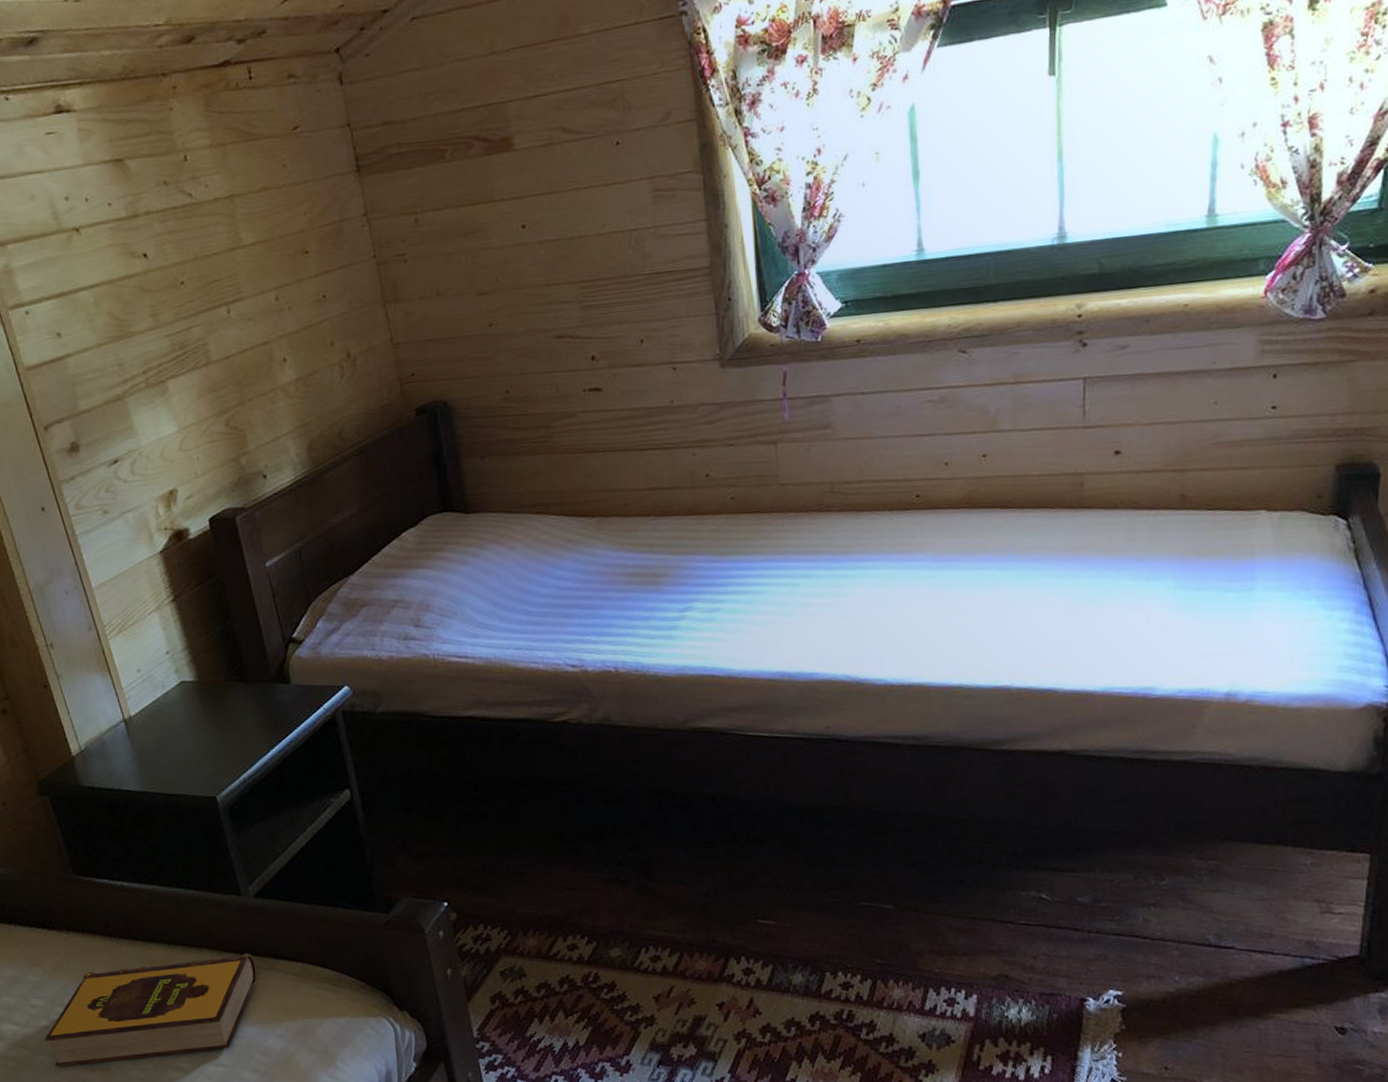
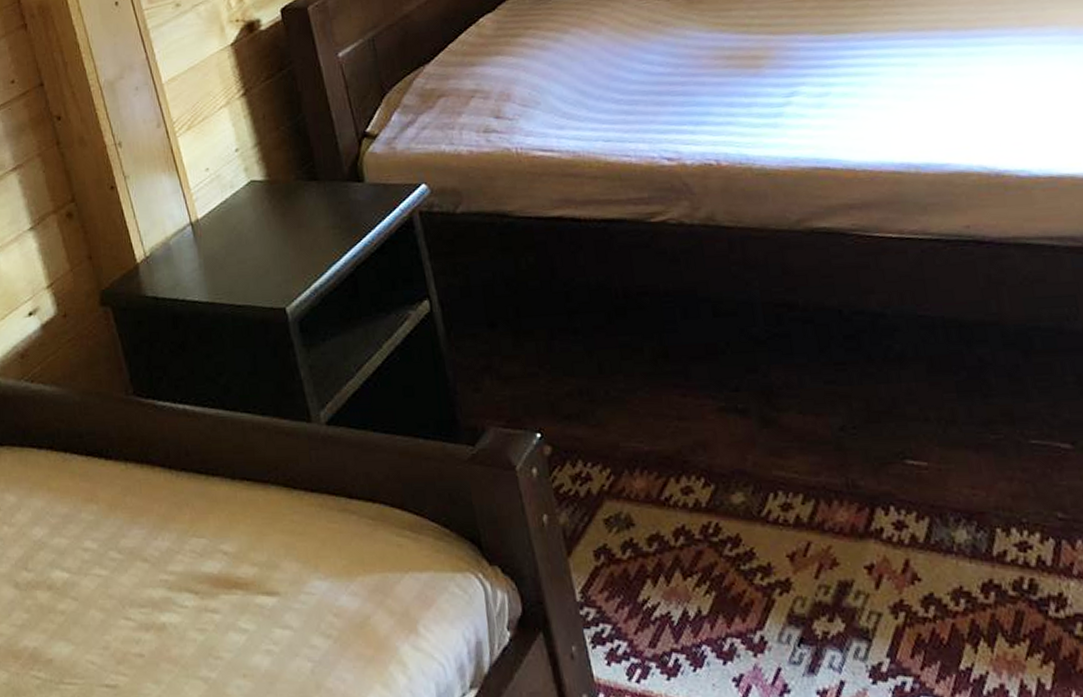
hardback book: present [45,953,257,1067] -> none [97,491,329,624]

